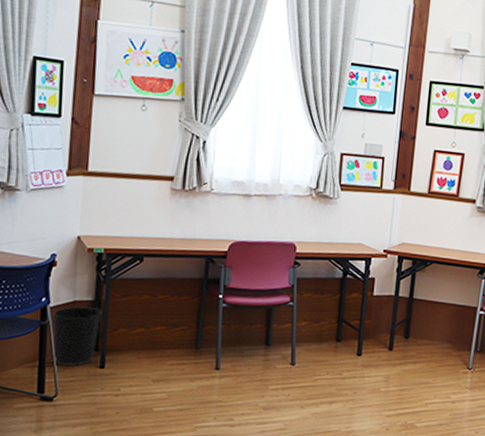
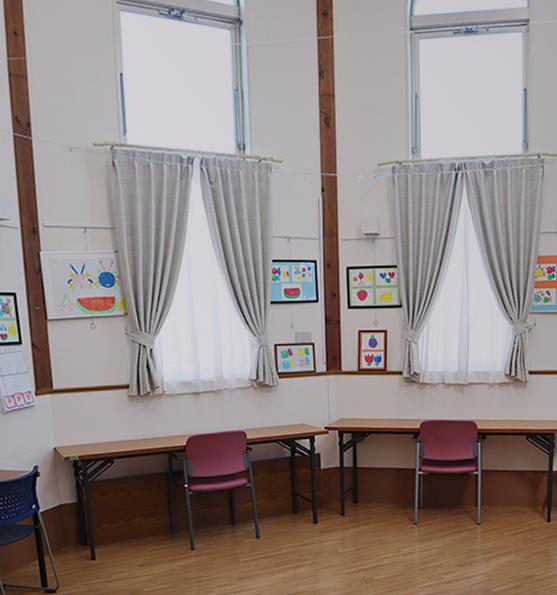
wastebasket: present [53,306,103,366] -> none [44,509,86,562]

